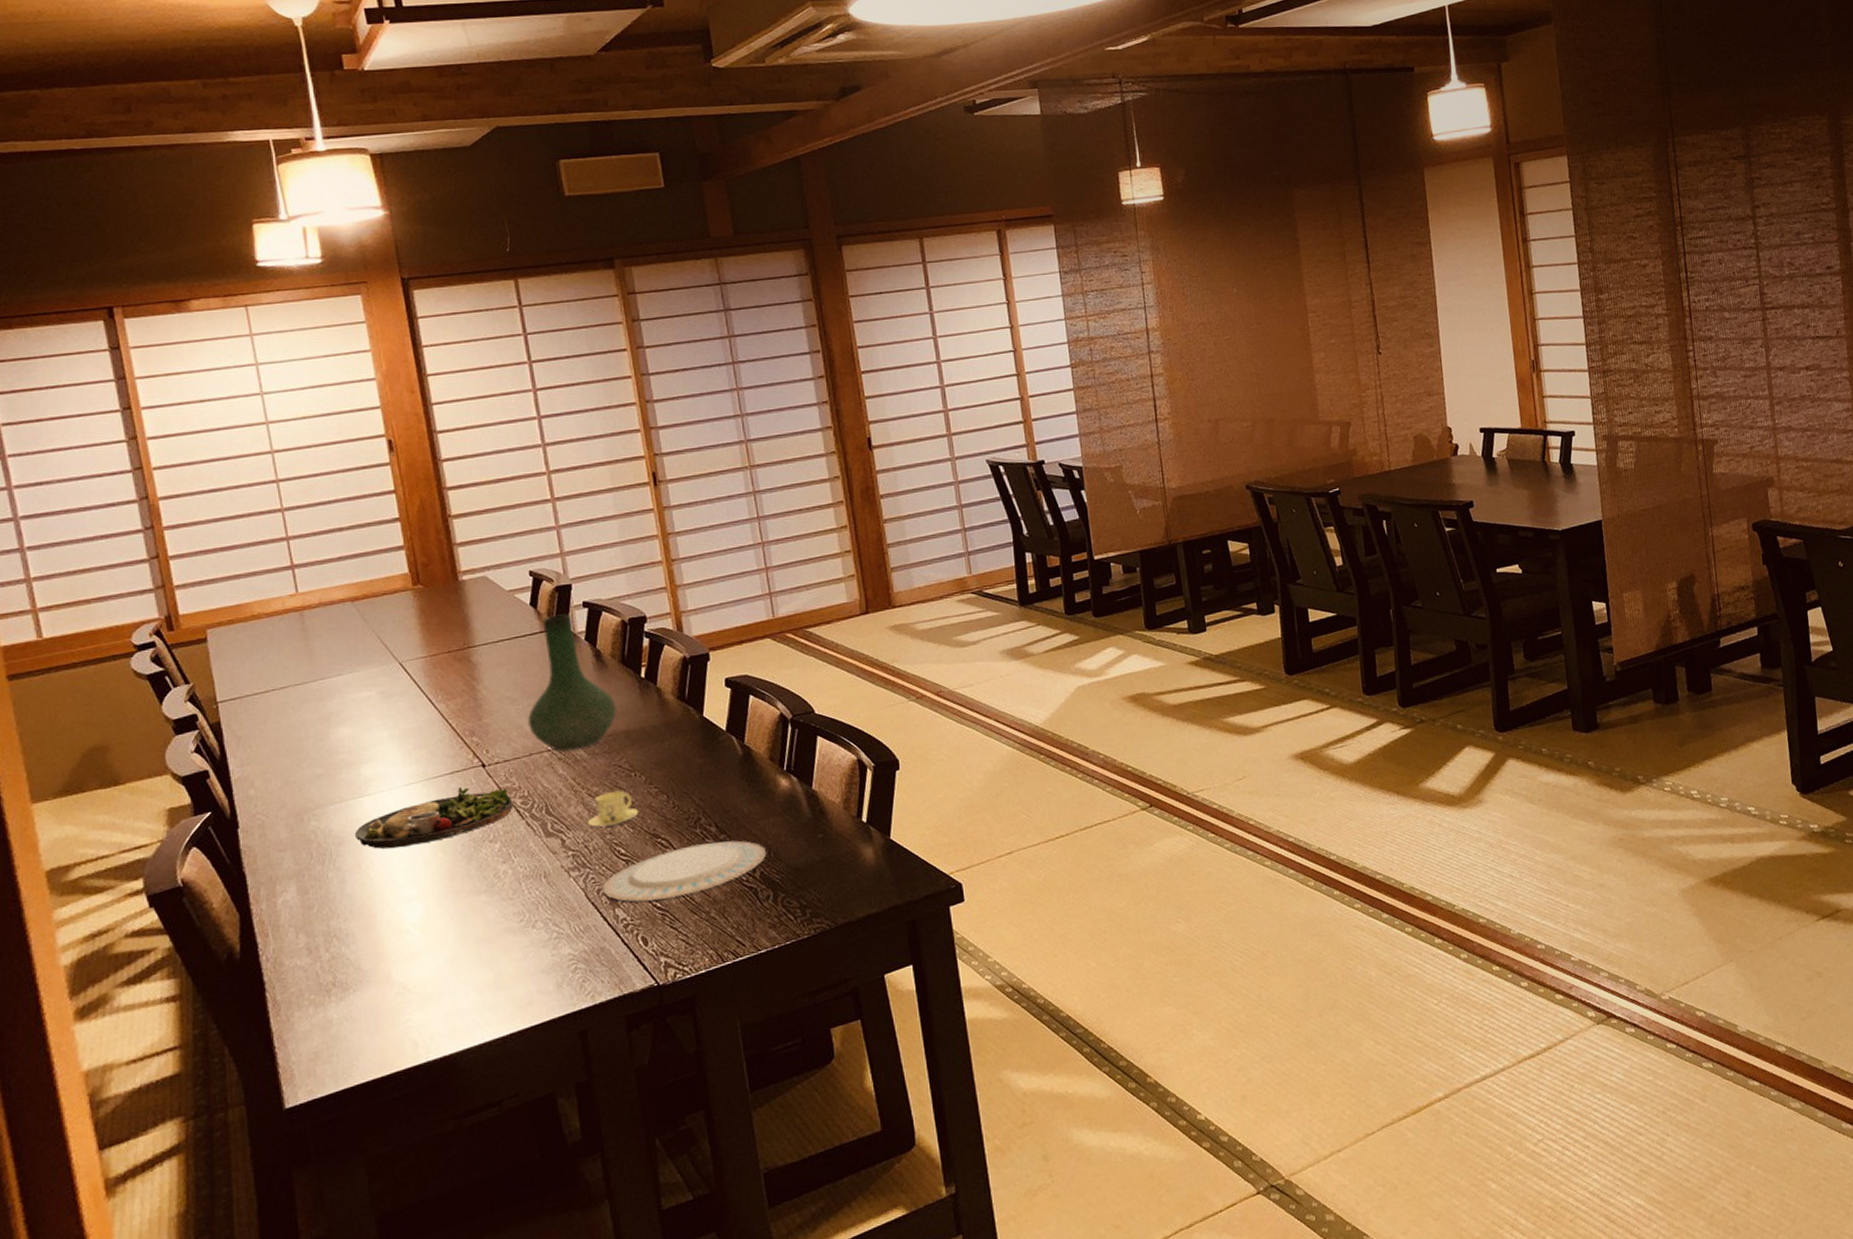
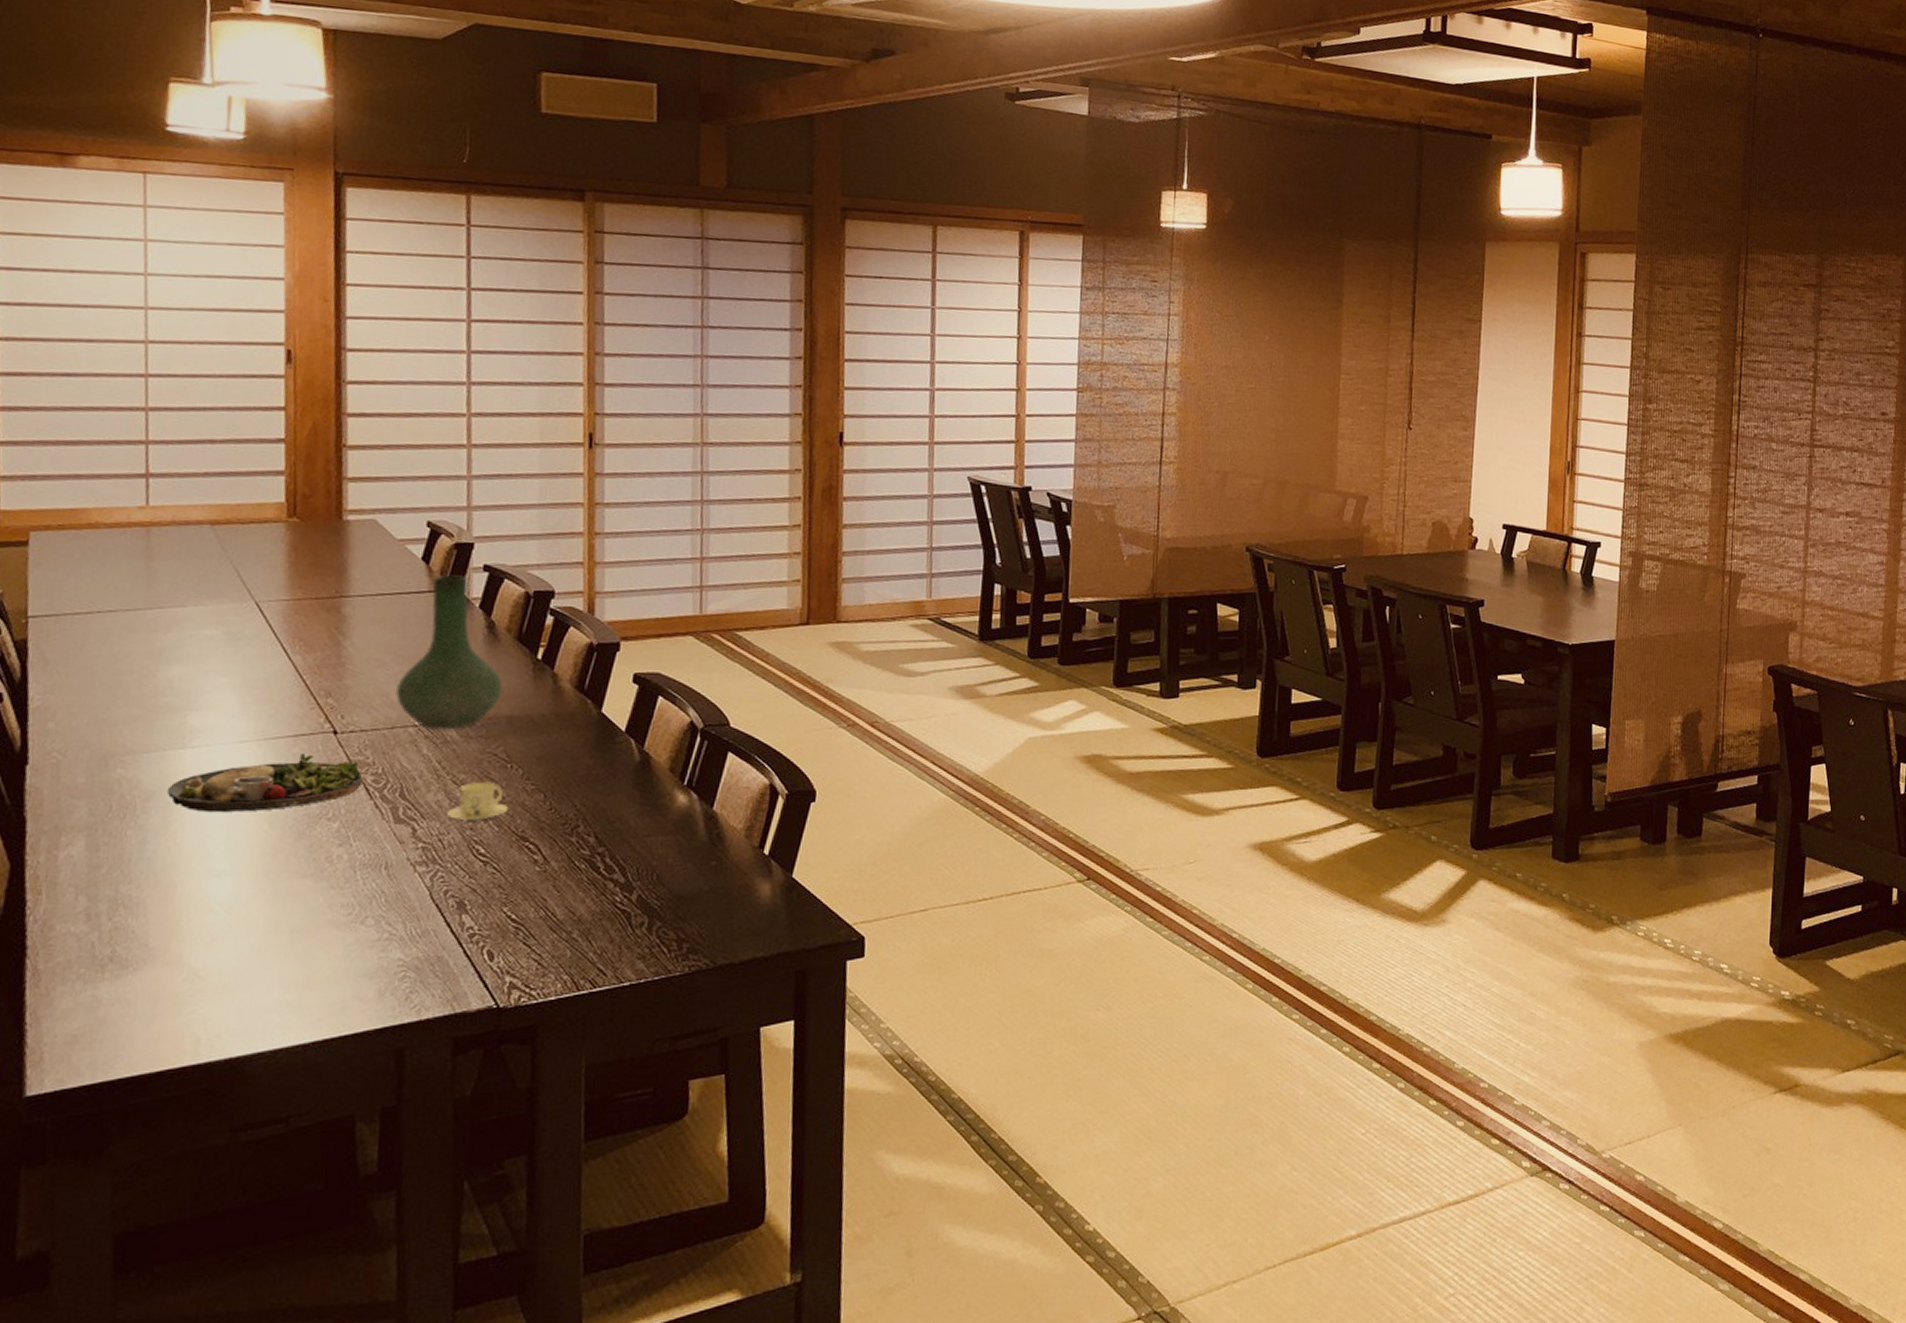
plate: present [602,840,767,902] -> none [450,853,649,911]

